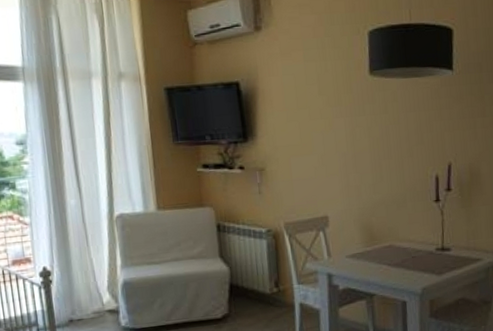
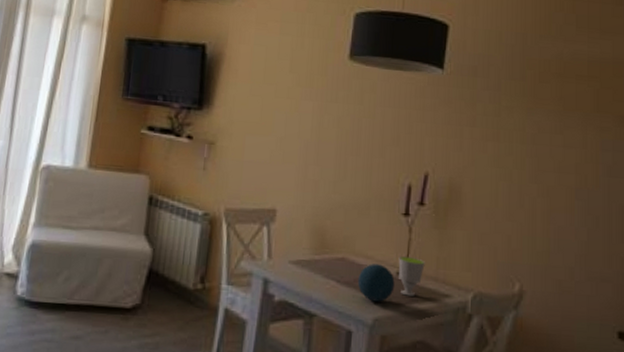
decorative orb: none [404,245,436,275] -> present [357,264,395,302]
cup: none [435,234,458,266] -> present [398,256,425,296]

